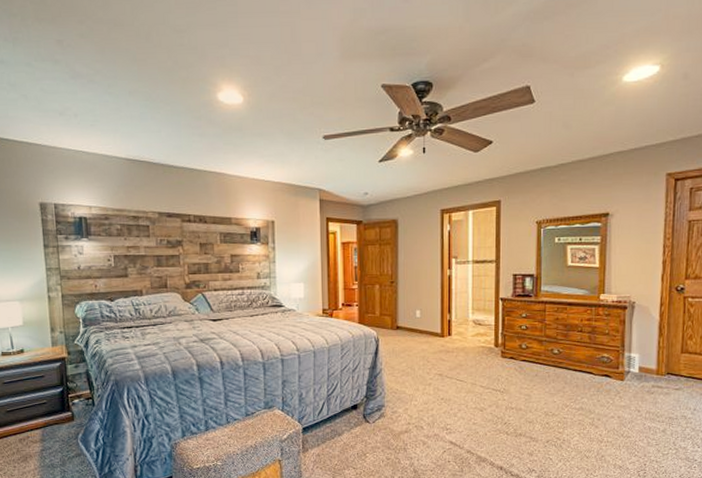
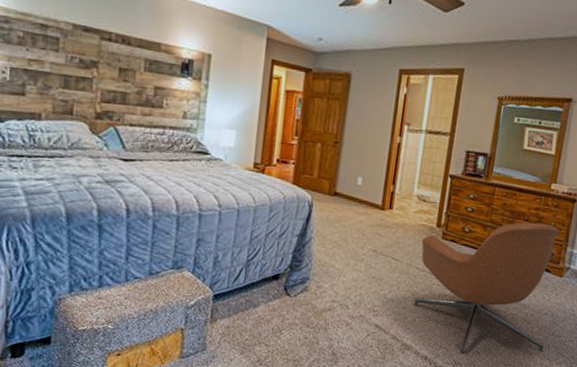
armchair: none [483,332,615,462] -> present [414,222,560,355]

